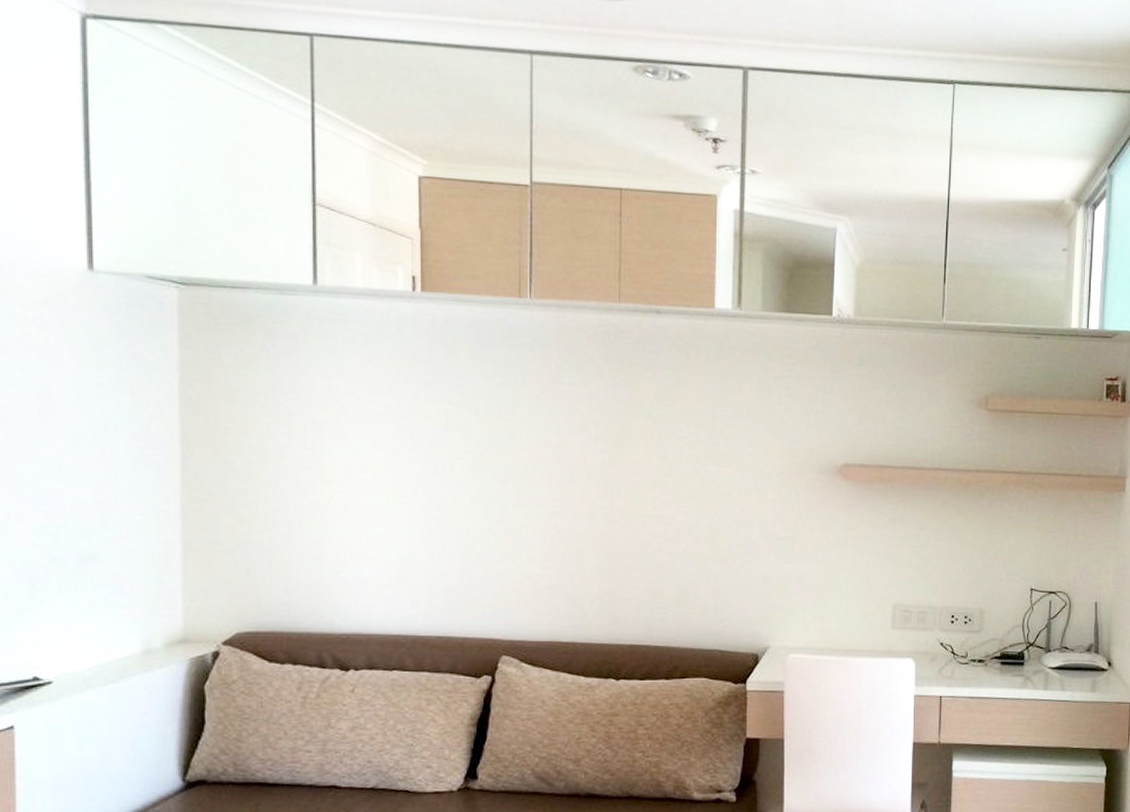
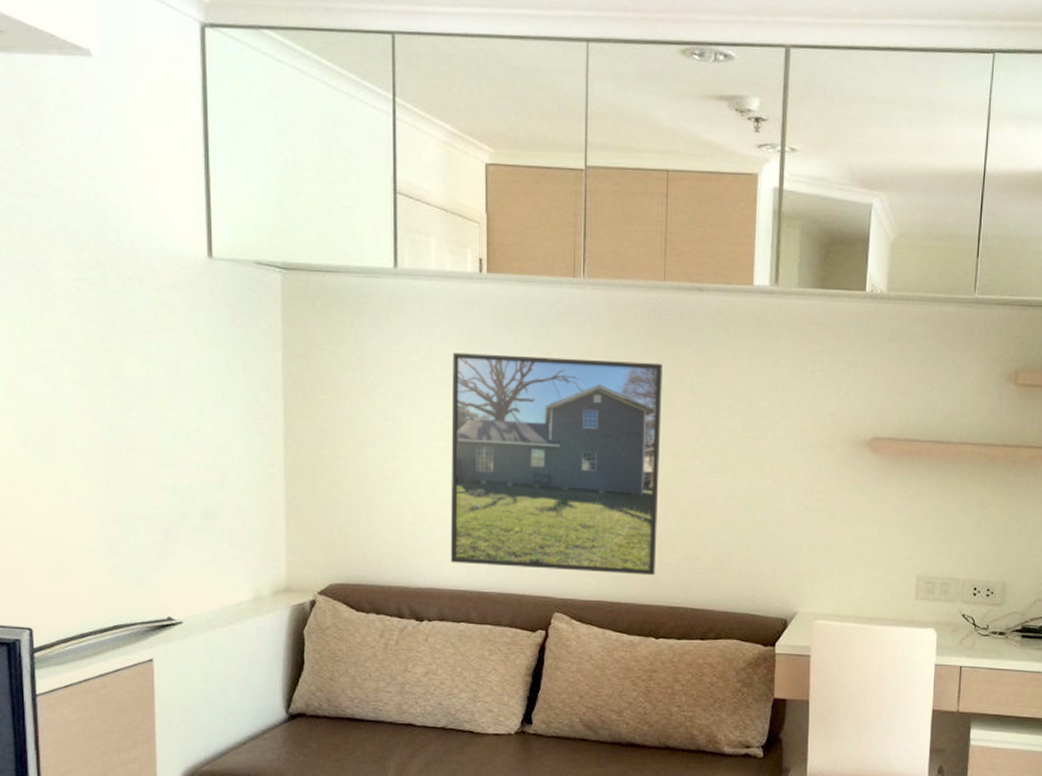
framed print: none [380,377,619,613] -> present [450,353,662,576]

